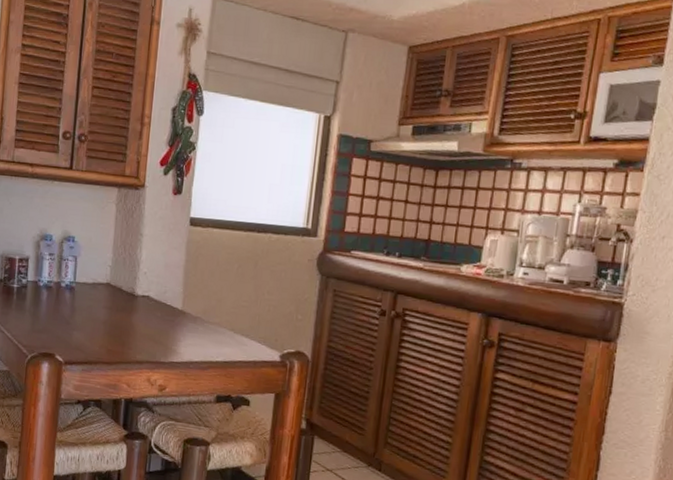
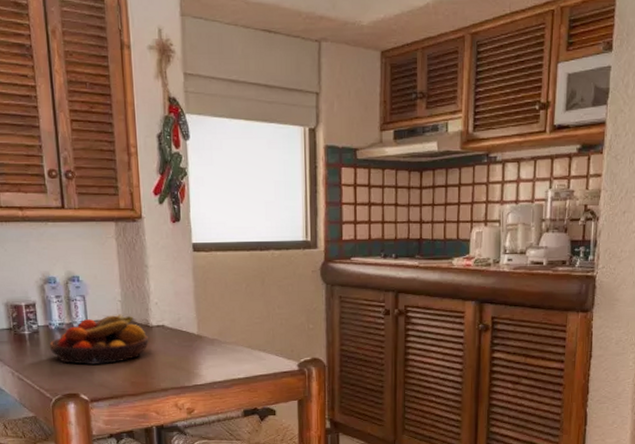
fruit bowl: none [34,279,132,328] -> present [49,314,149,365]

